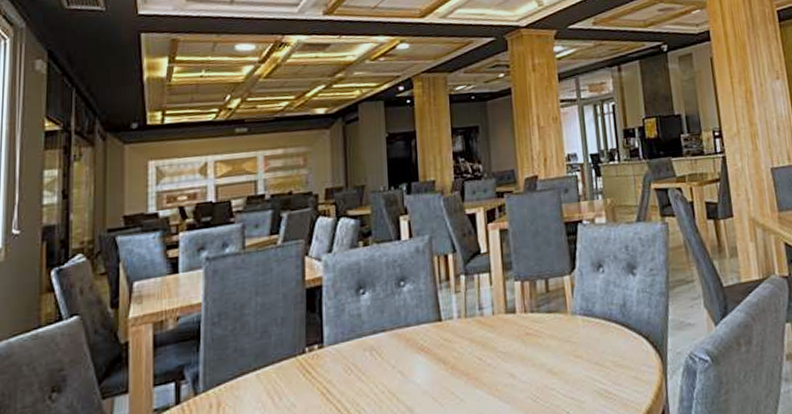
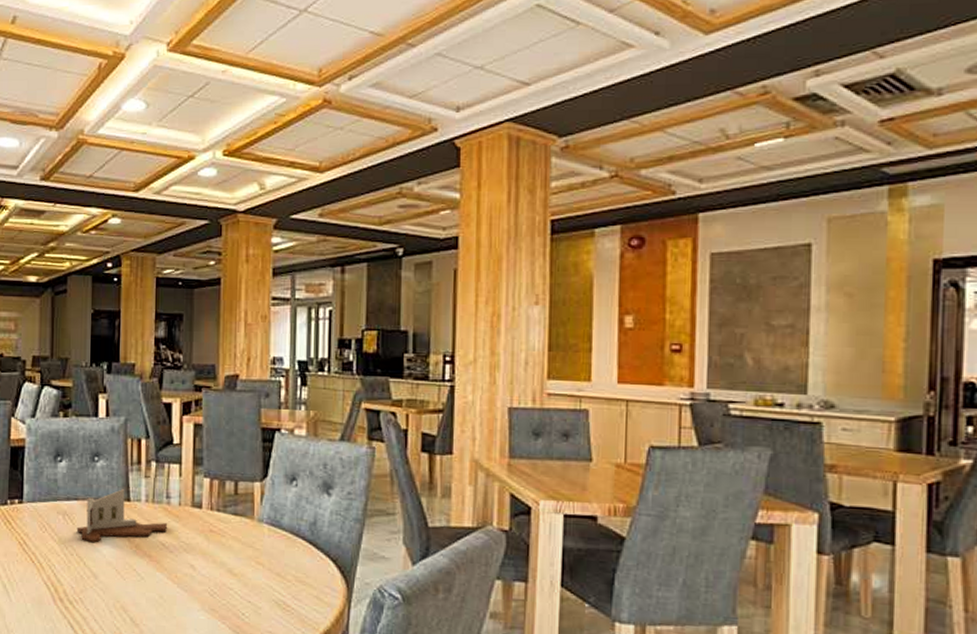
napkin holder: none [386,309,483,375] -> present [76,489,168,543]

